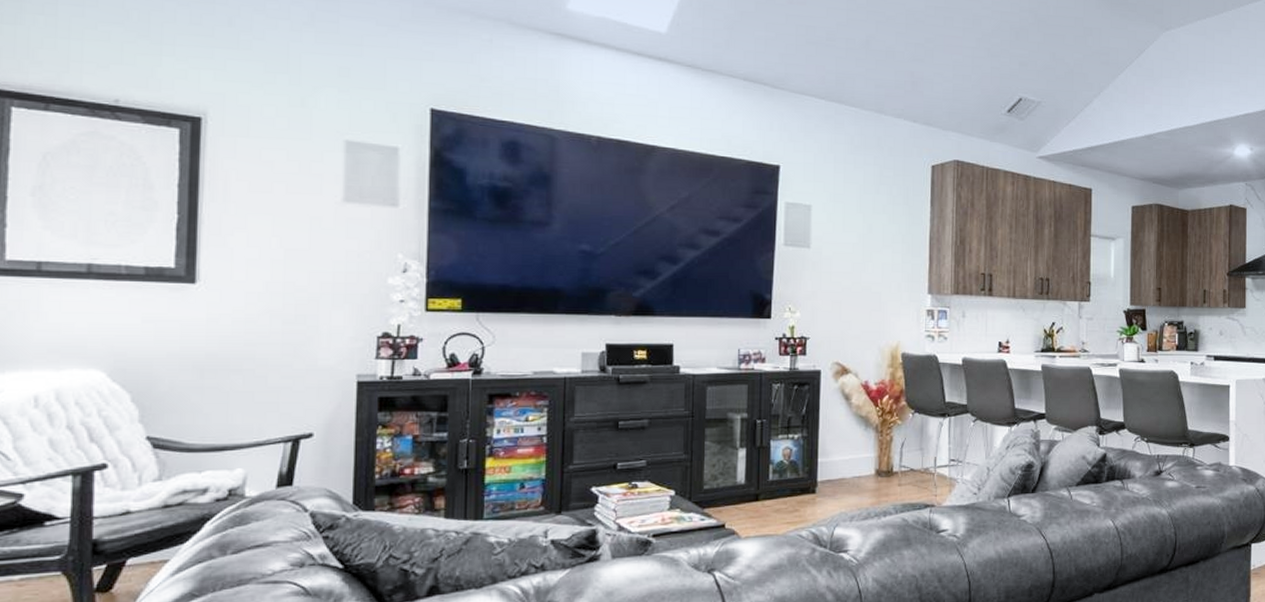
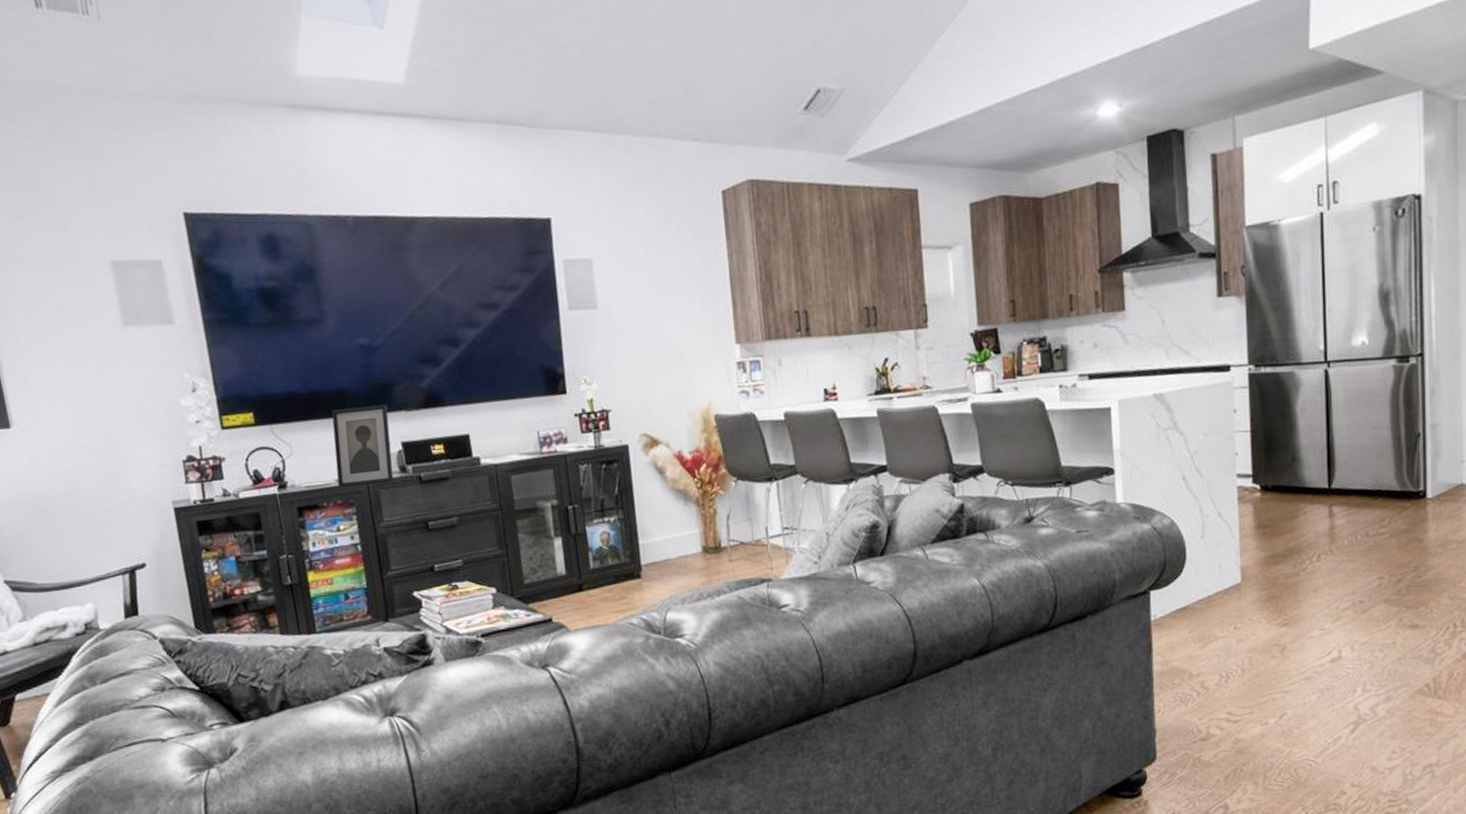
picture frame: none [535,307,598,380] -> present [331,404,394,488]

